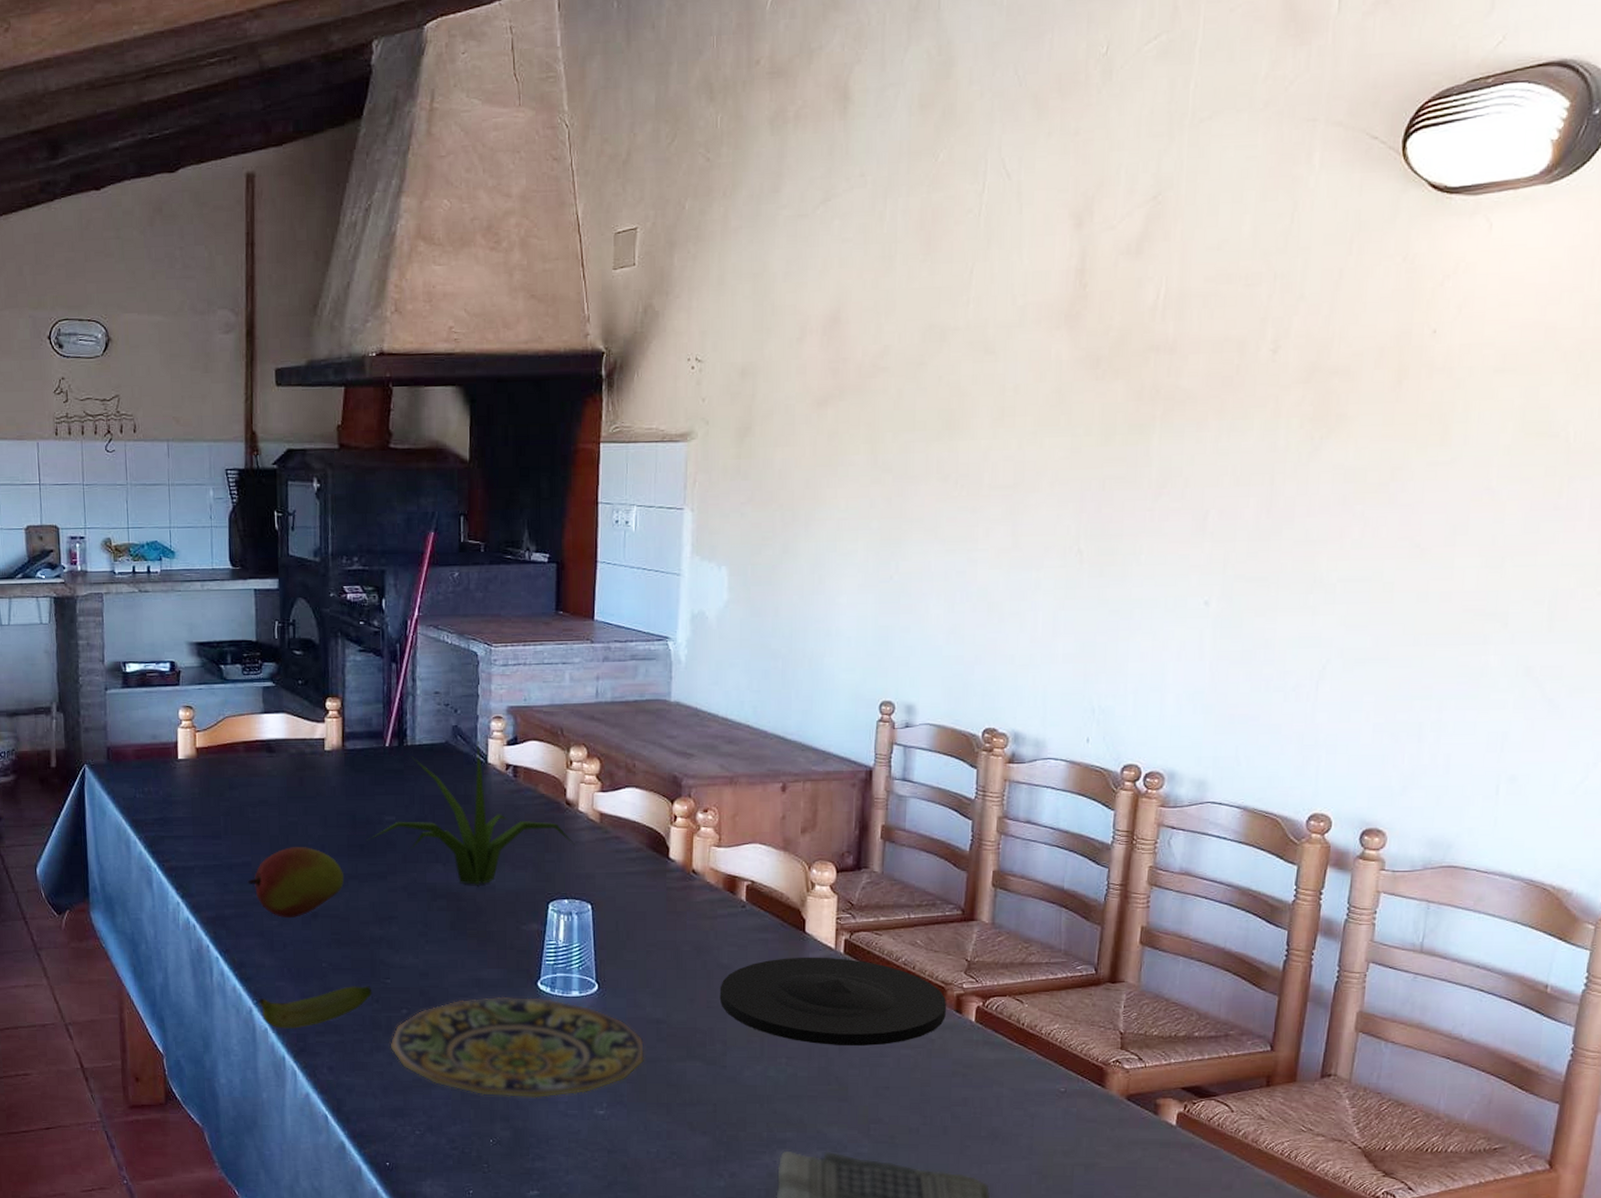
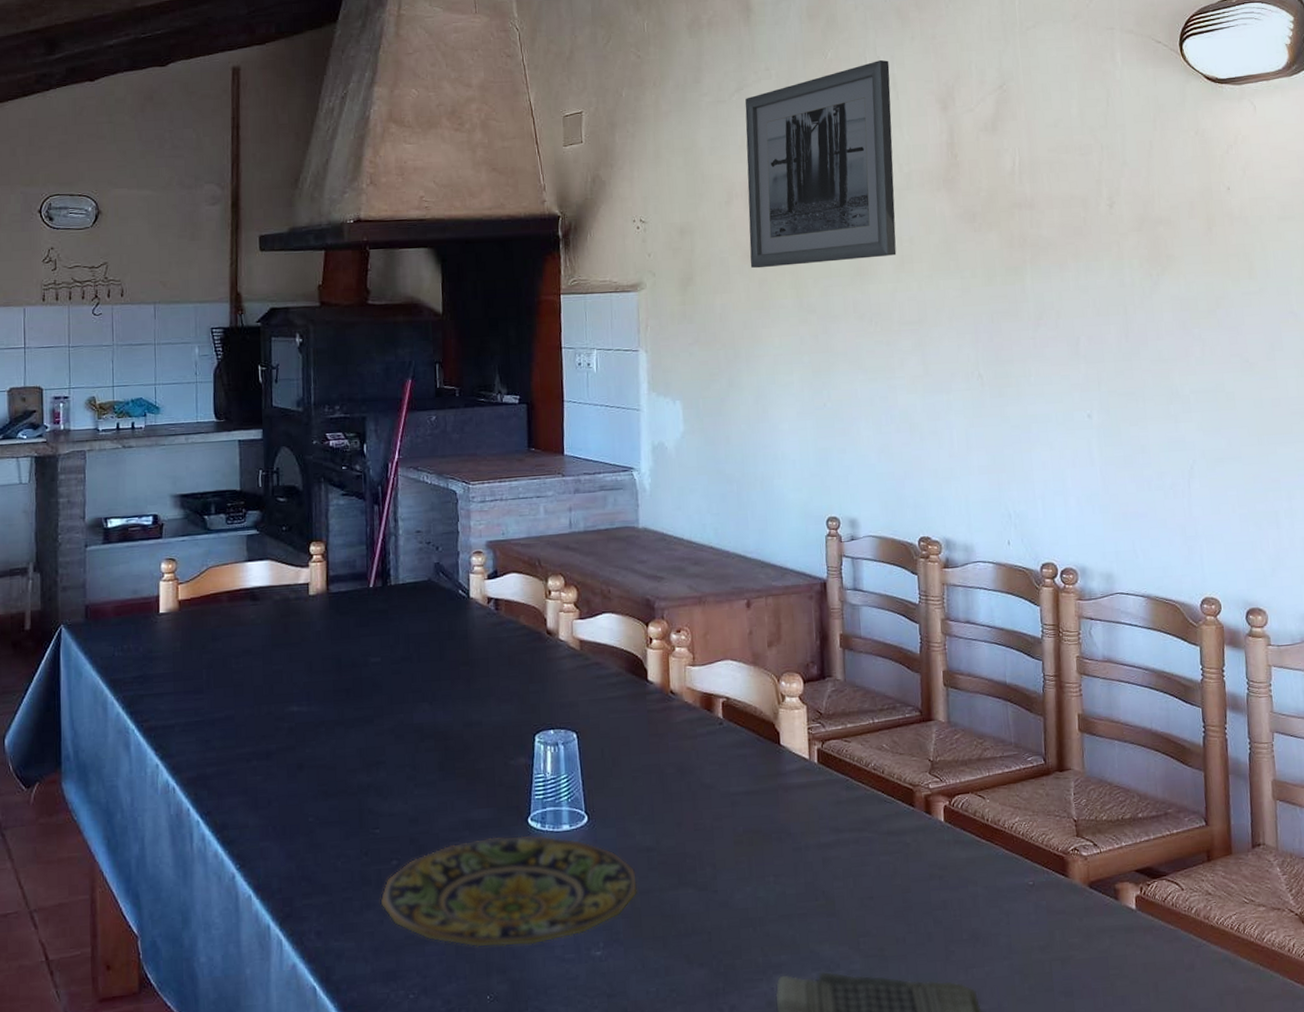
fruit: present [247,847,344,919] -> none [230,695,330,773]
banana: present [259,986,373,1029] -> none [243,838,361,894]
plant: present [367,741,575,885] -> none [352,577,558,722]
plate: present [719,957,946,1046] -> none [705,768,917,859]
wall art: none [820,163,1015,418] -> present [745,60,897,269]

